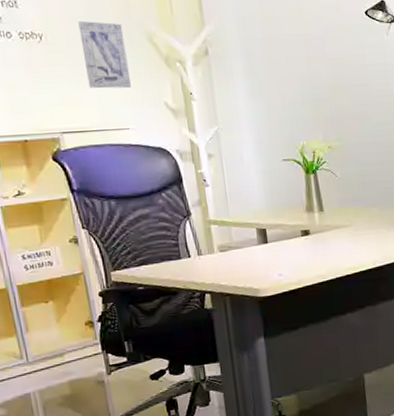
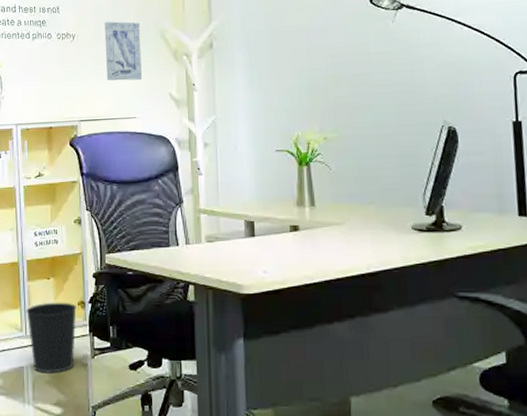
wastebasket: none [23,324,88,397] -> present [25,302,77,375]

